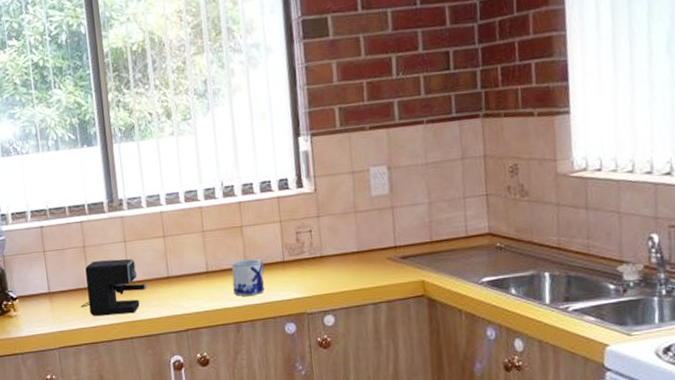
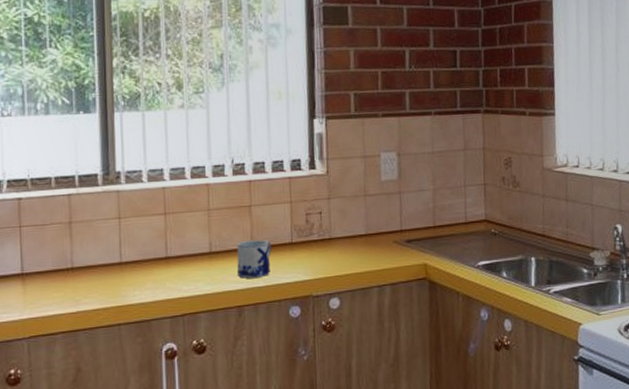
coffee maker: present [81,259,147,317] -> none [61,237,142,301]

